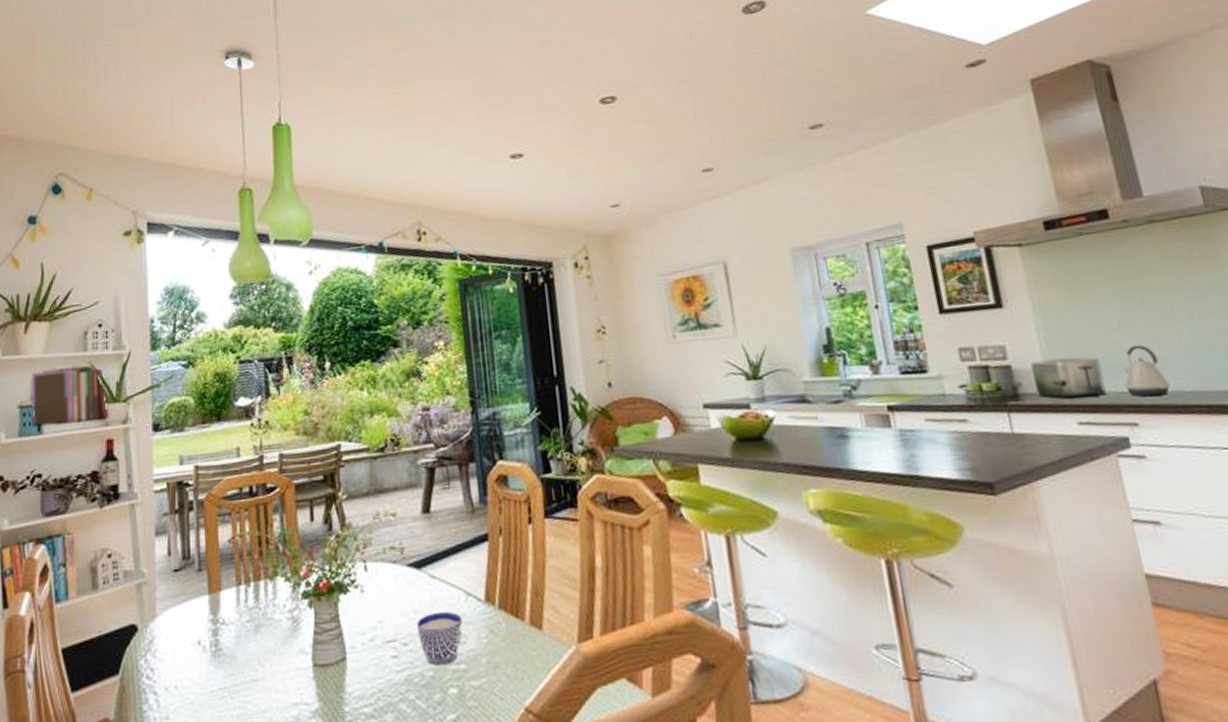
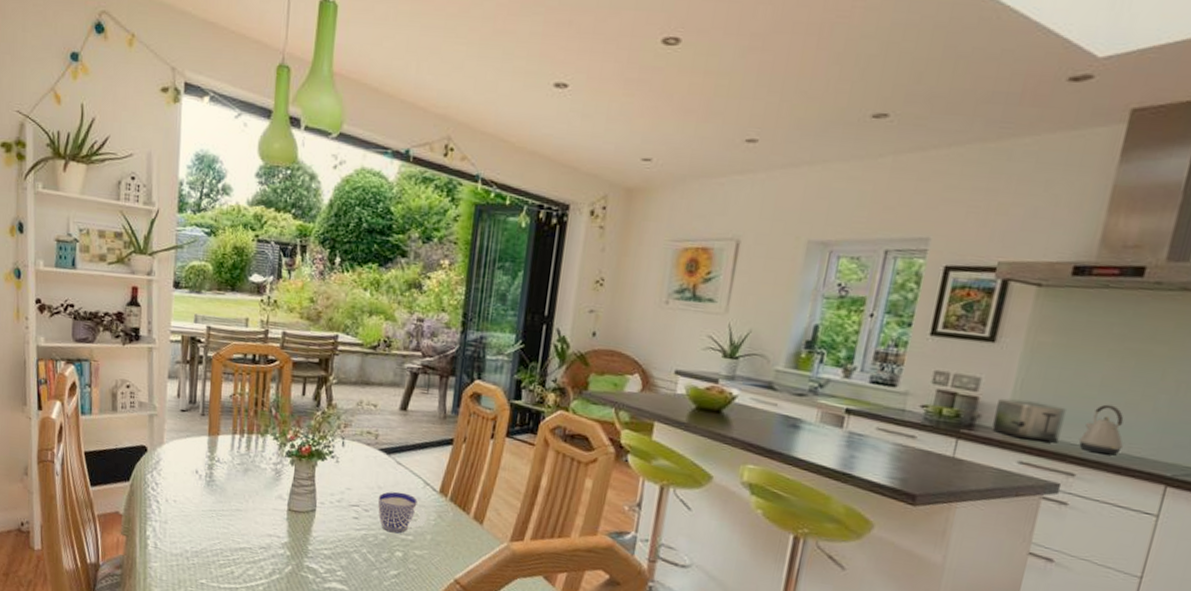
books: present [32,366,108,427] -> none [67,211,135,268]

